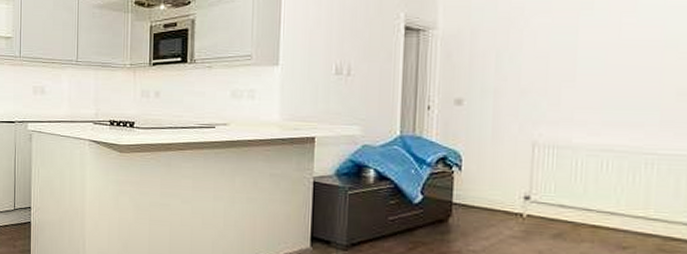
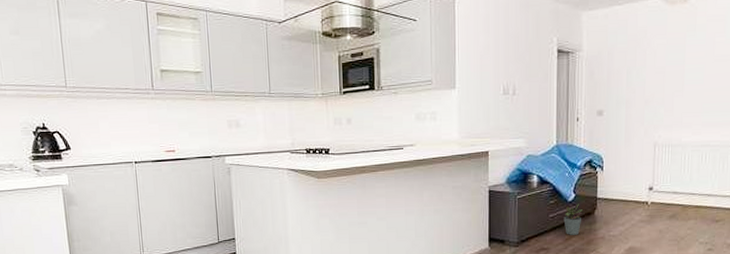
potted plant: none [407,207,435,245] -> present [563,203,585,235]

